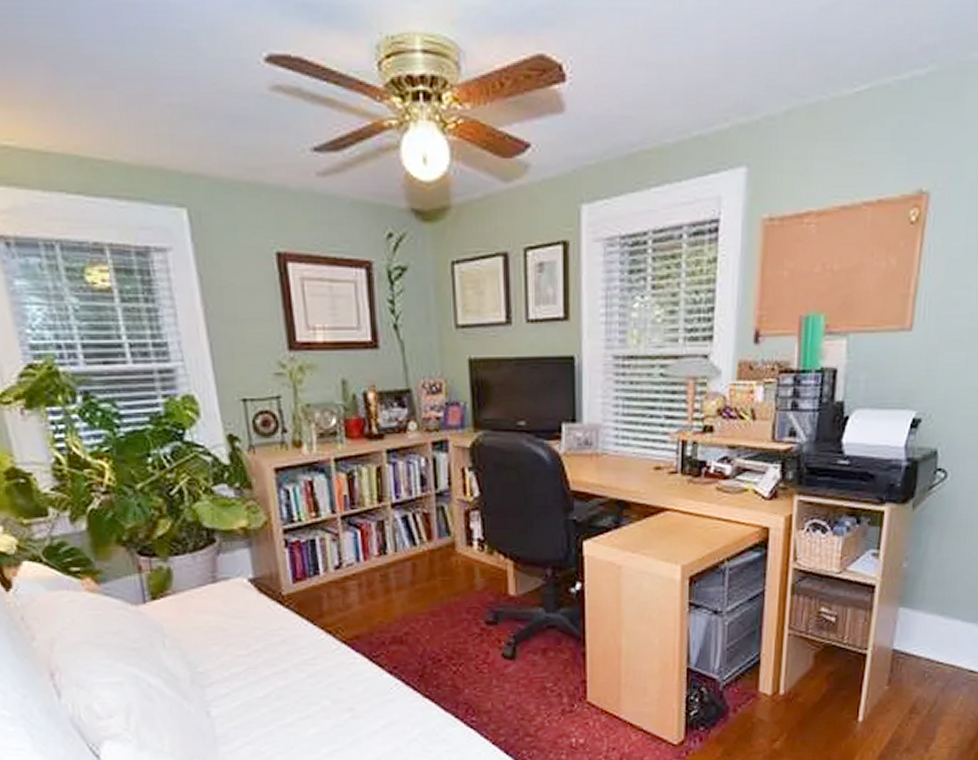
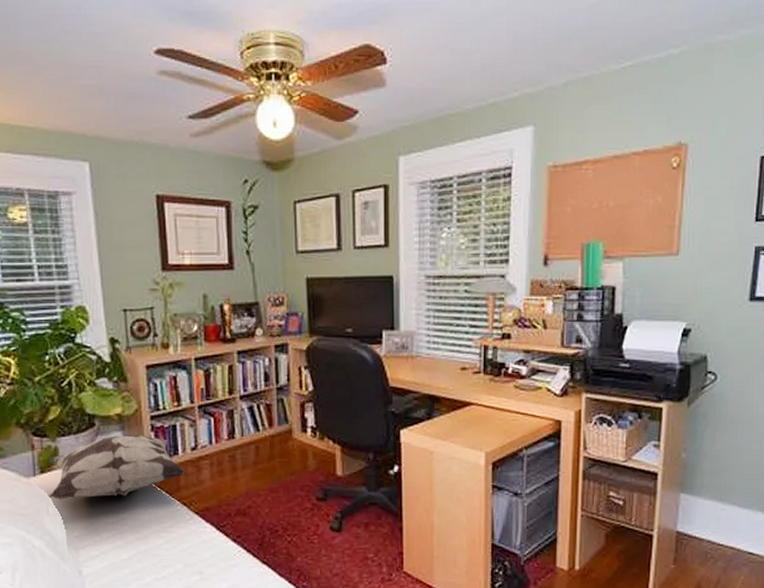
decorative pillow: none [161,552,330,630] -> present [49,435,186,499]

